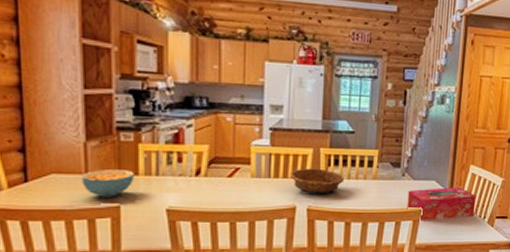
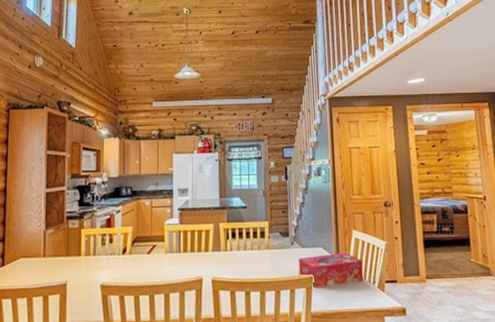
cereal bowl: present [81,169,134,197] -> none [40,252,78,276]
decorative bowl: present [291,168,345,195] -> none [197,241,242,266]

